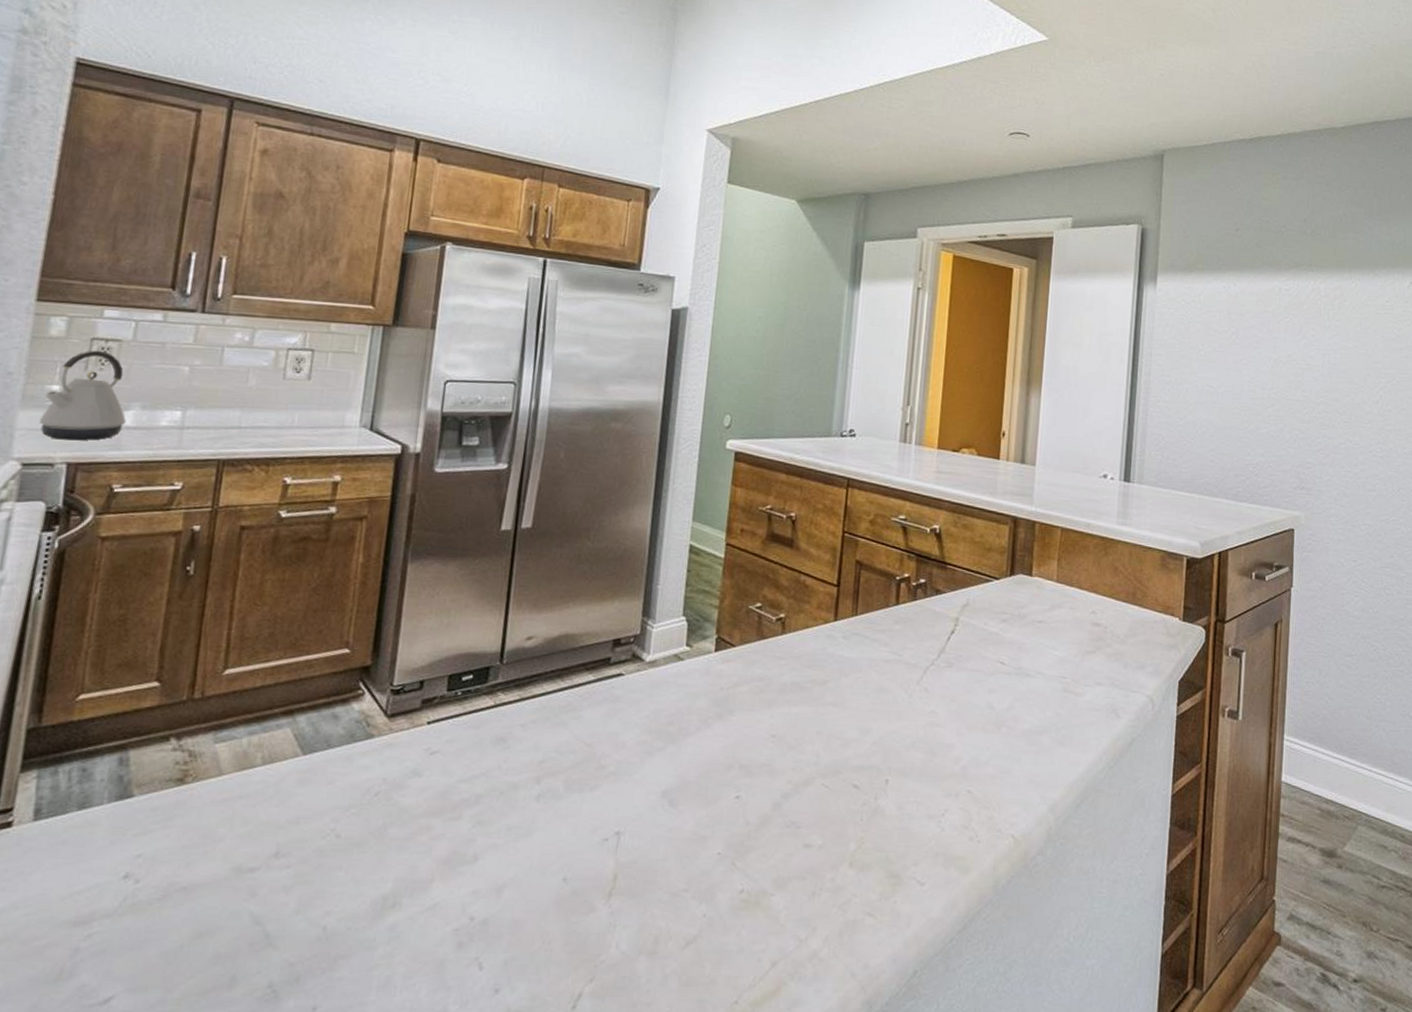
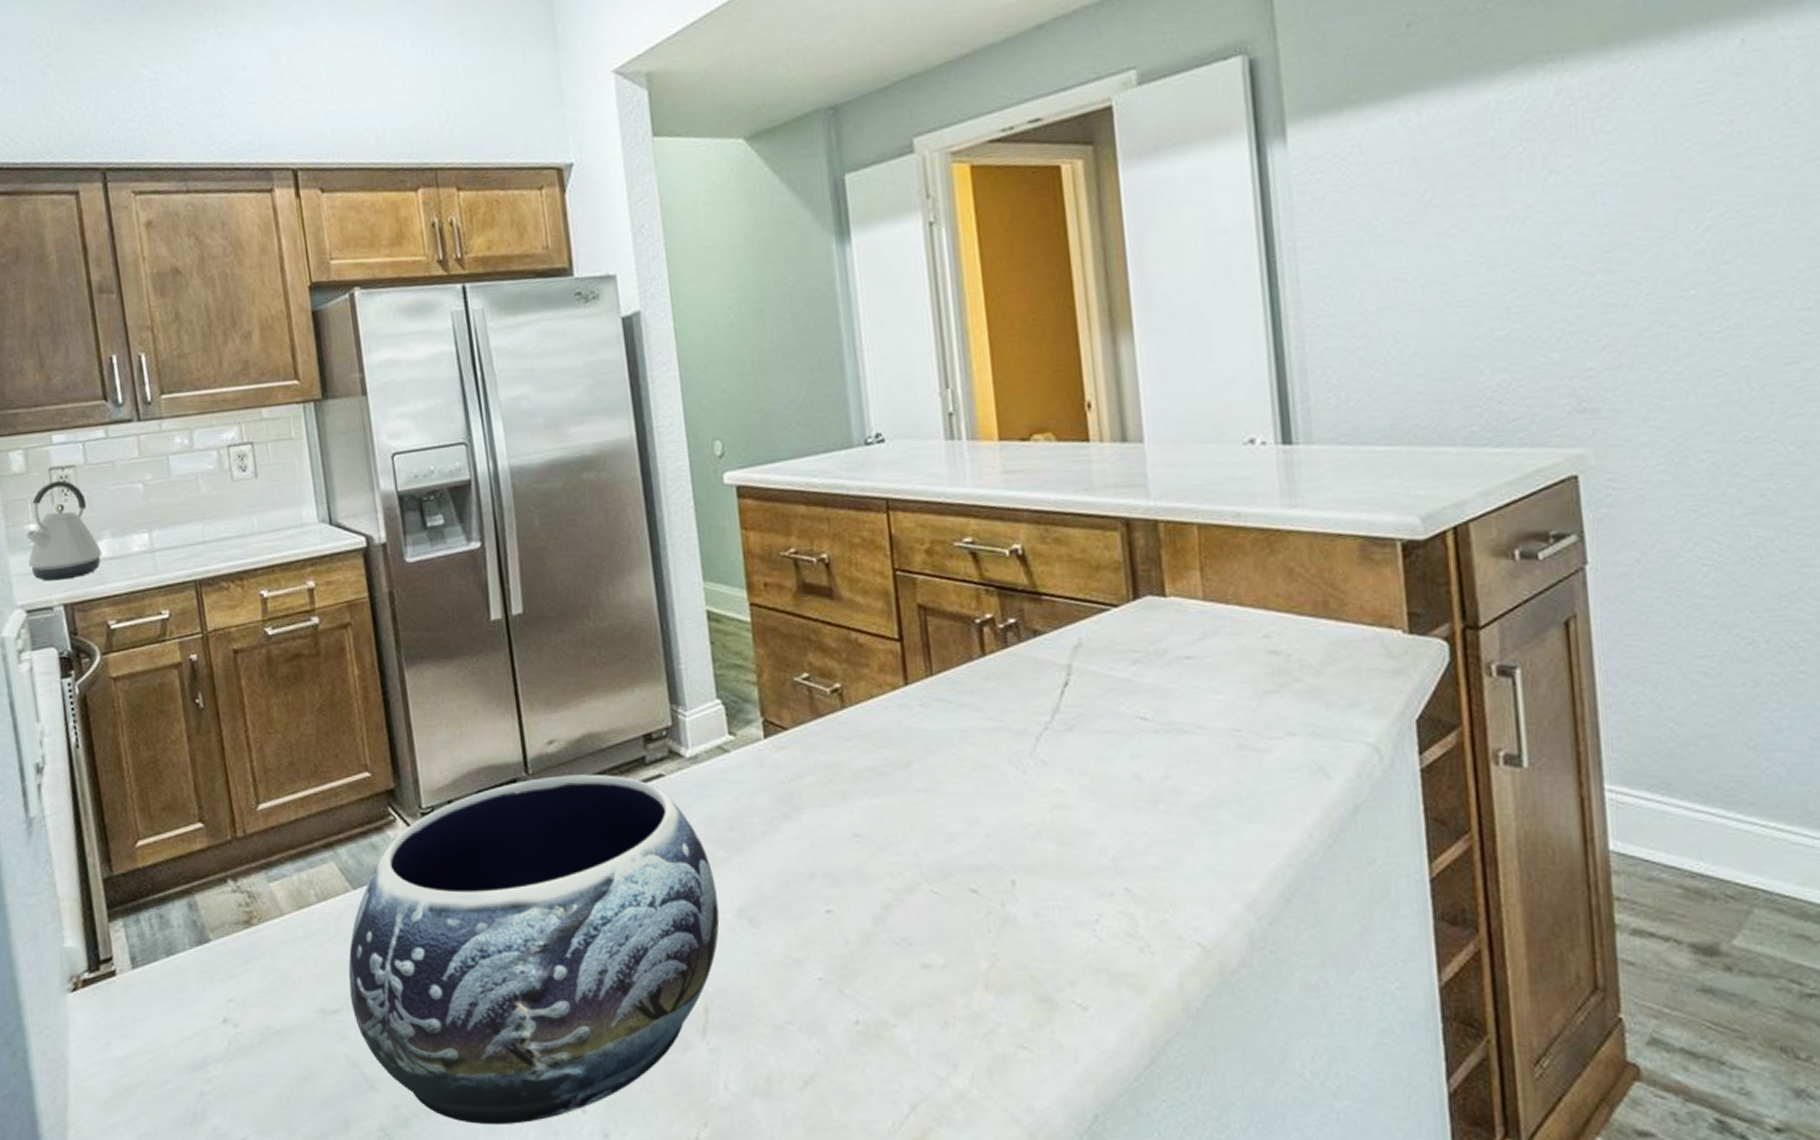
decorative bowl: none [271,667,648,980] -> present [348,774,720,1124]

